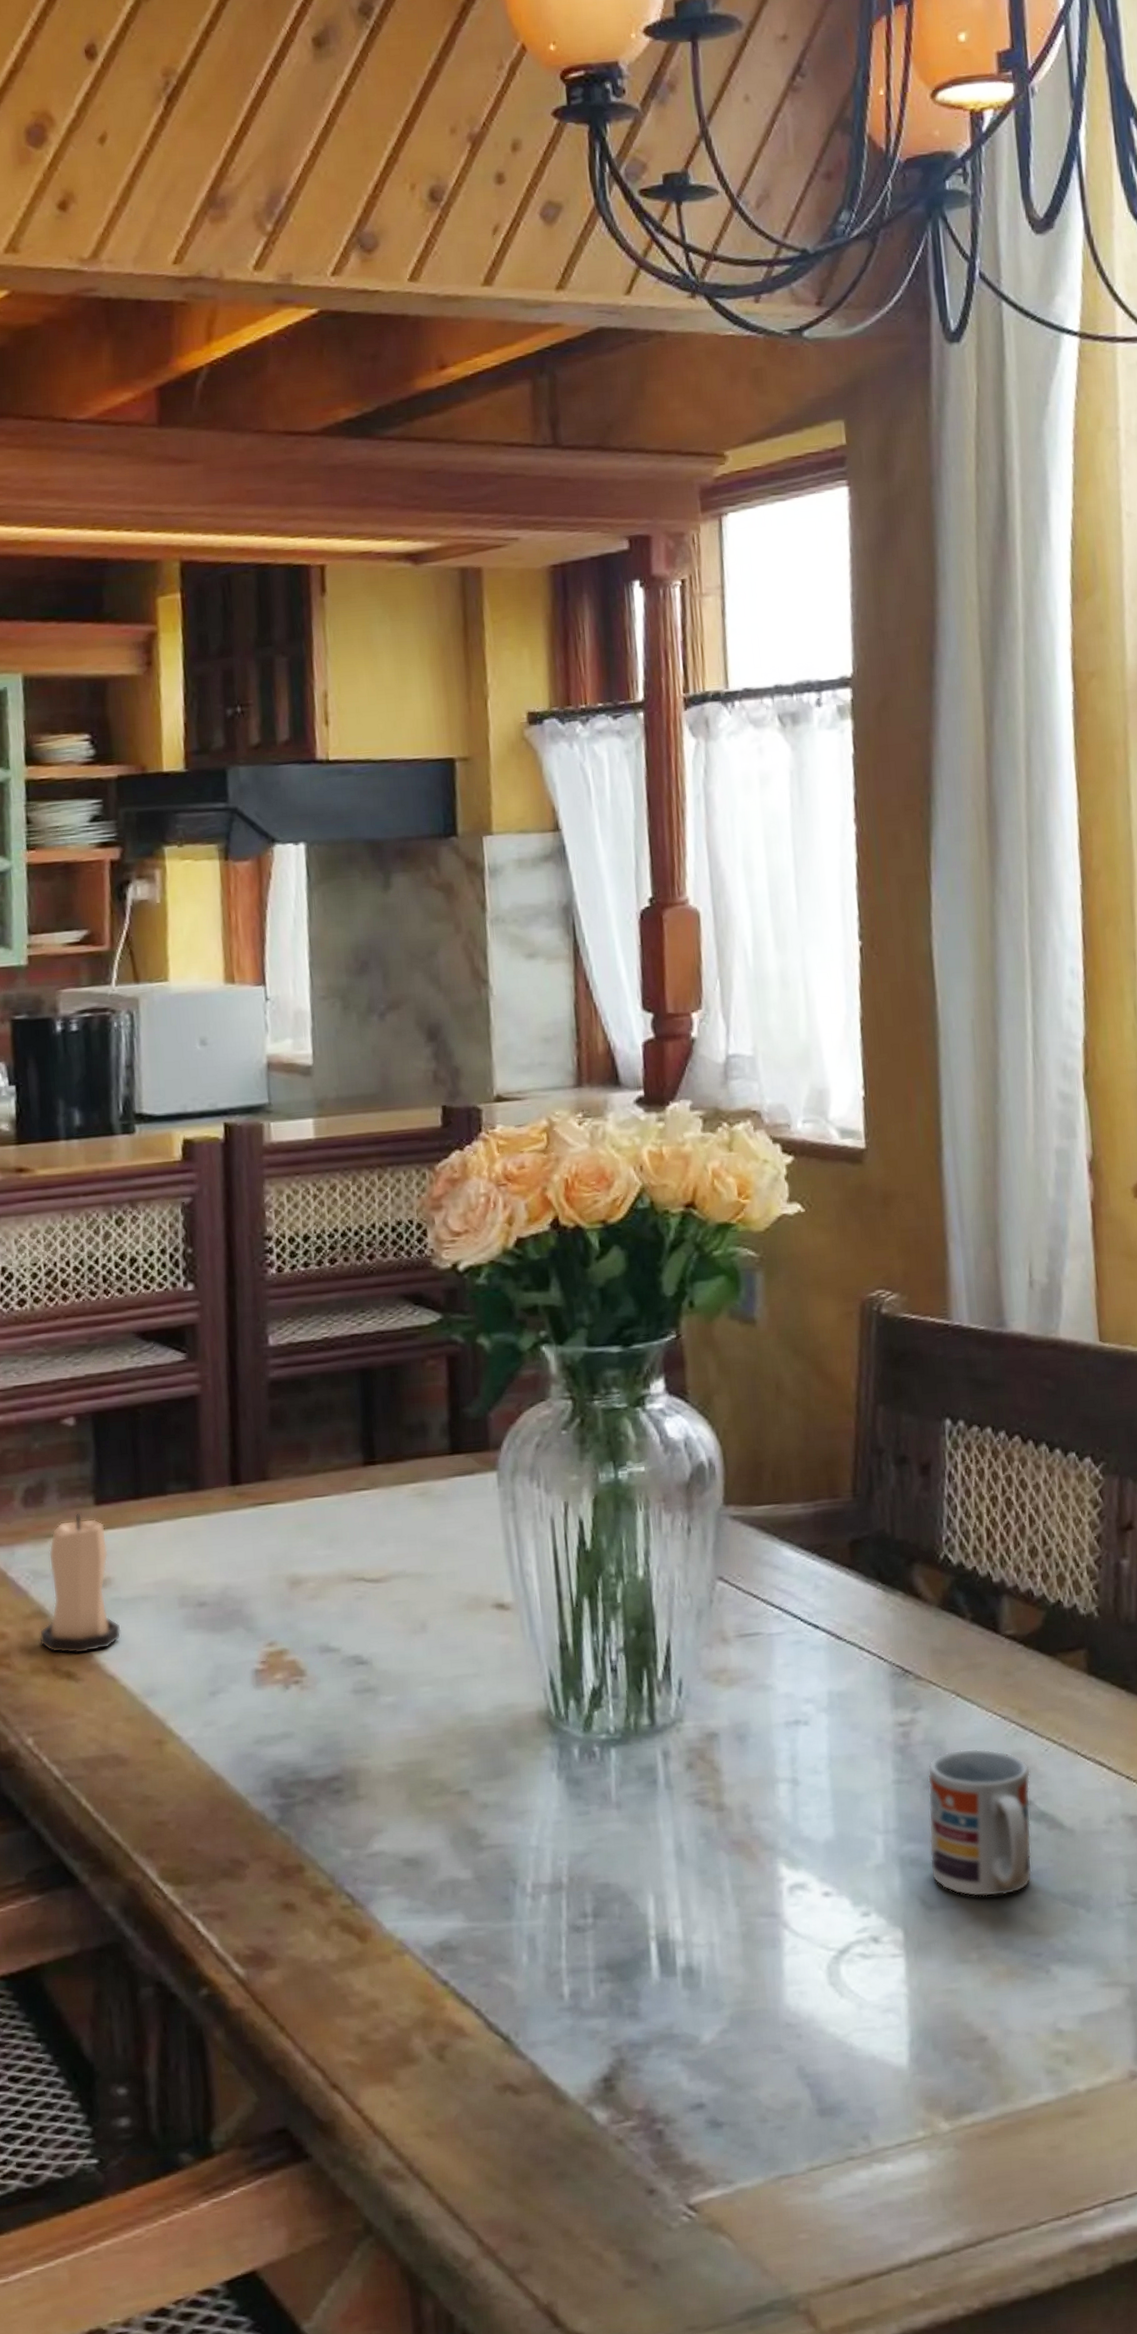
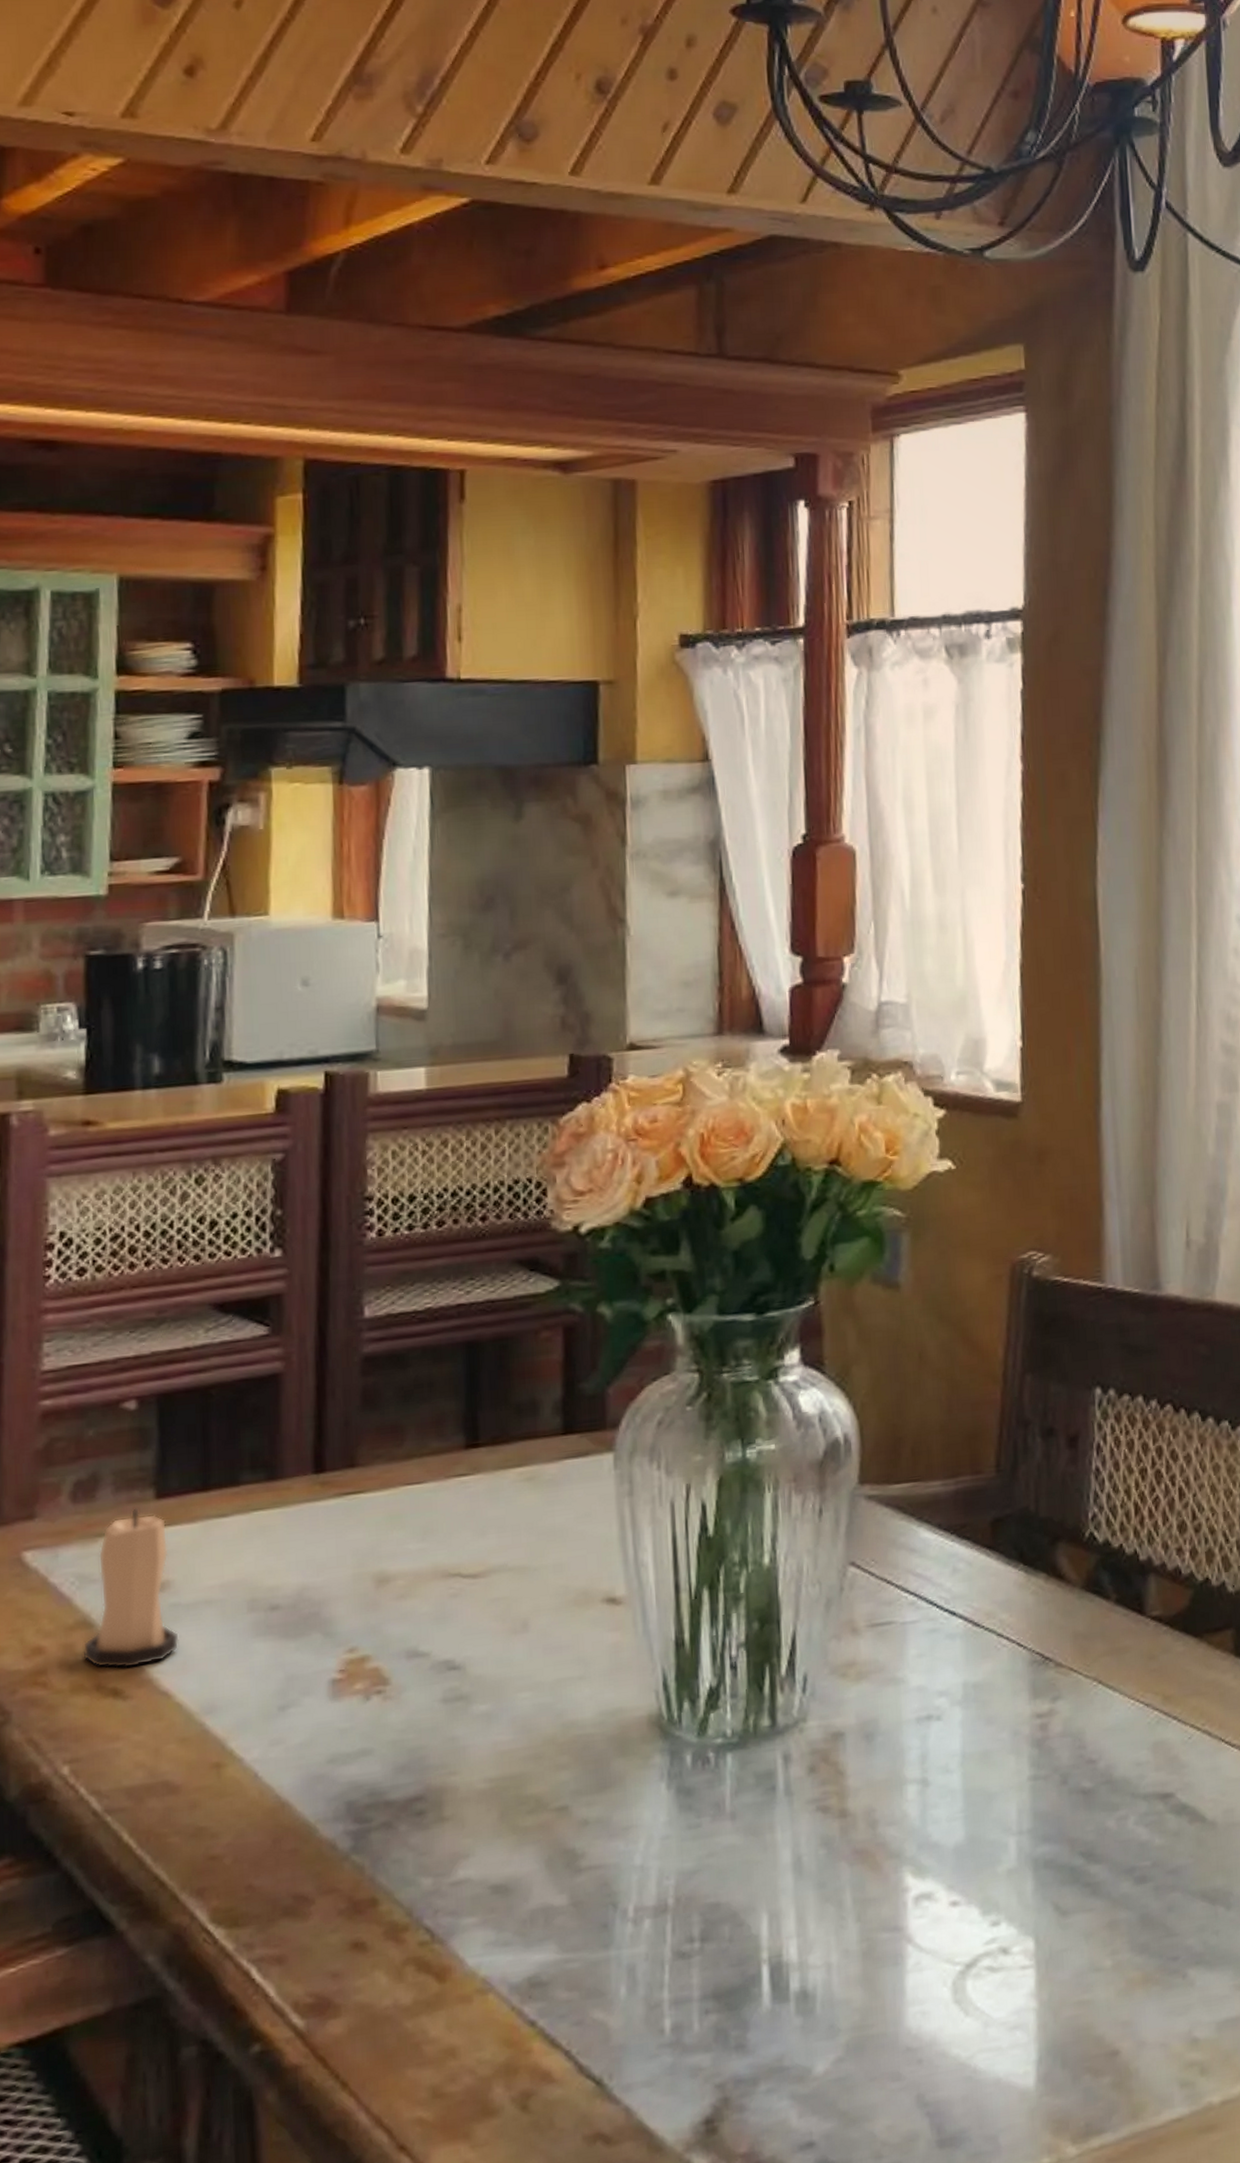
cup: present [927,1748,1033,1897] -> none [1065,1738,1173,1899]

